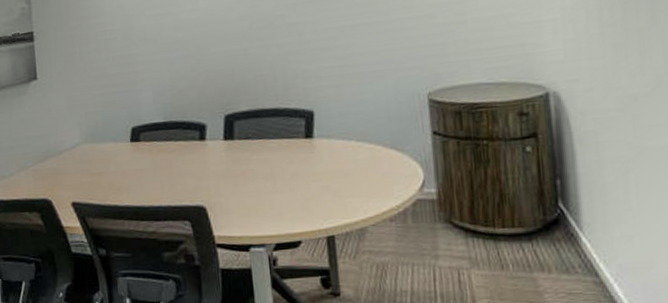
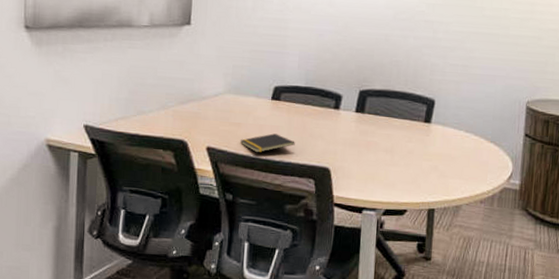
notepad: none [104,177,163,201] -> present [239,133,295,153]

